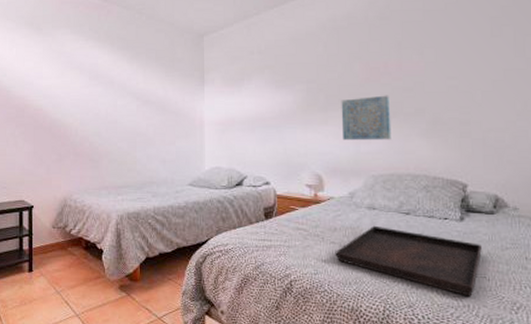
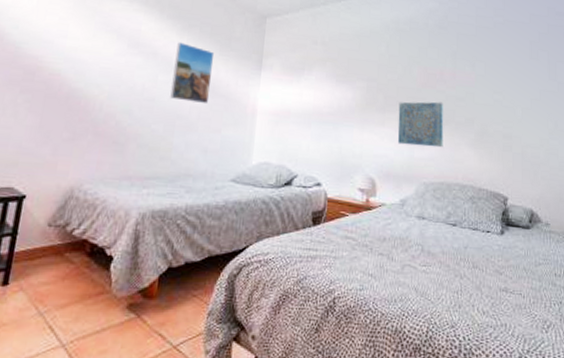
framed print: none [129,69,162,121] -> present [170,42,215,104]
serving tray: present [335,225,482,297] -> none [382,236,518,315]

